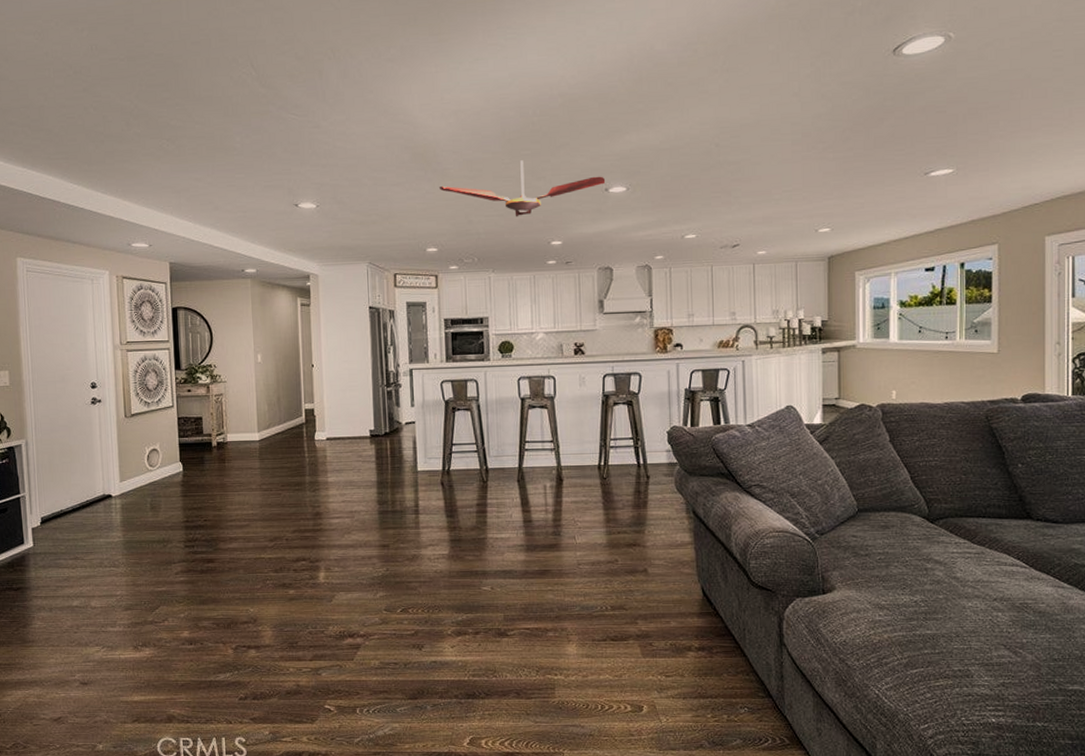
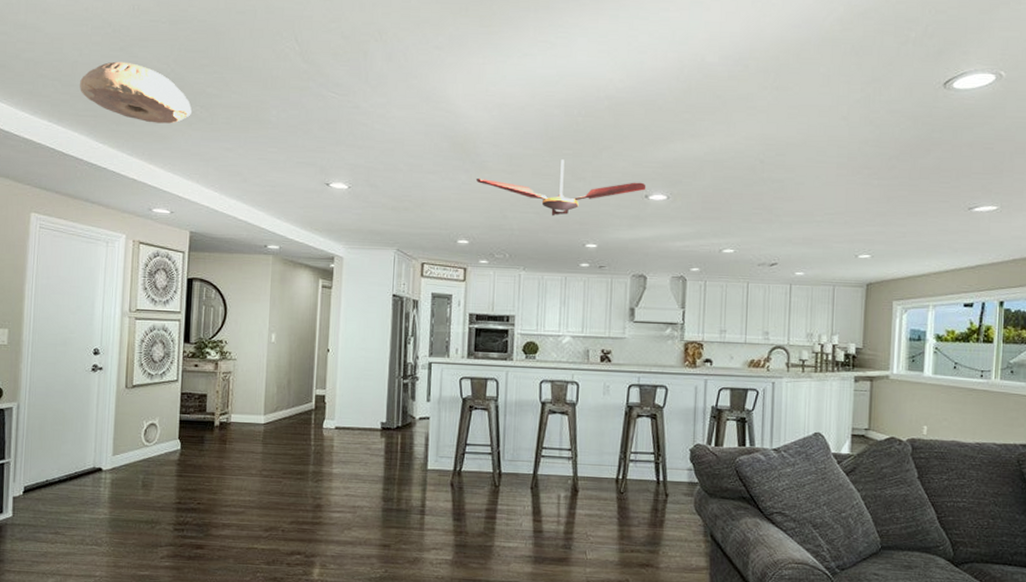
ceiling light: none [48,102,158,160] -> present [80,61,192,124]

